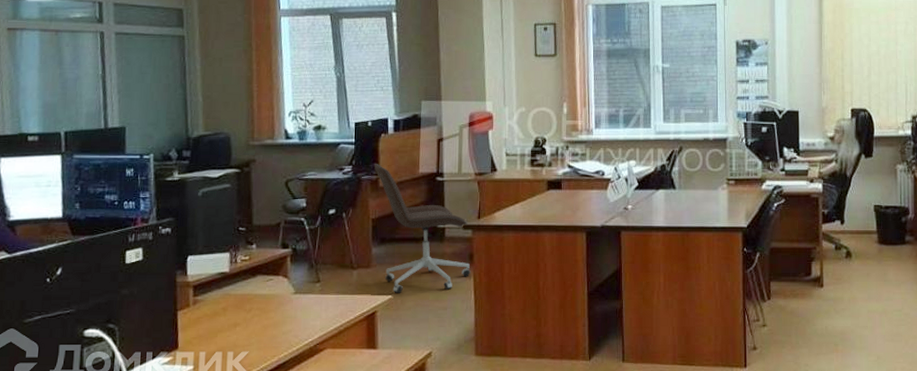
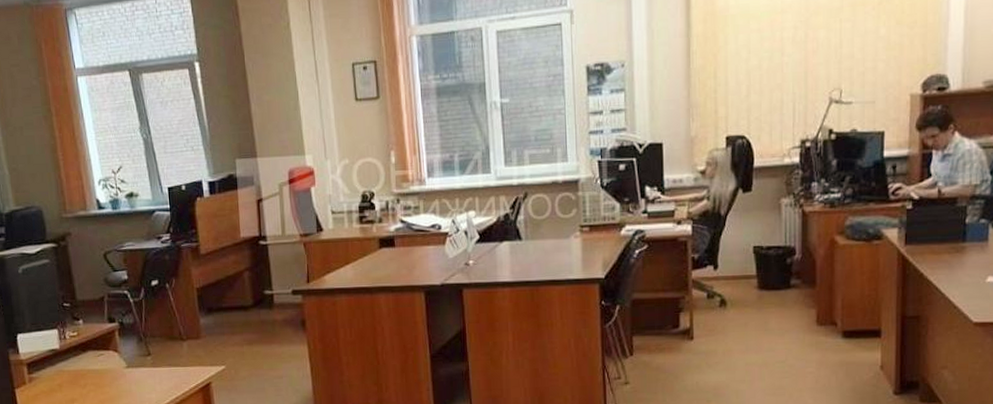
office chair: present [375,164,471,293] -> none [193,230,304,363]

